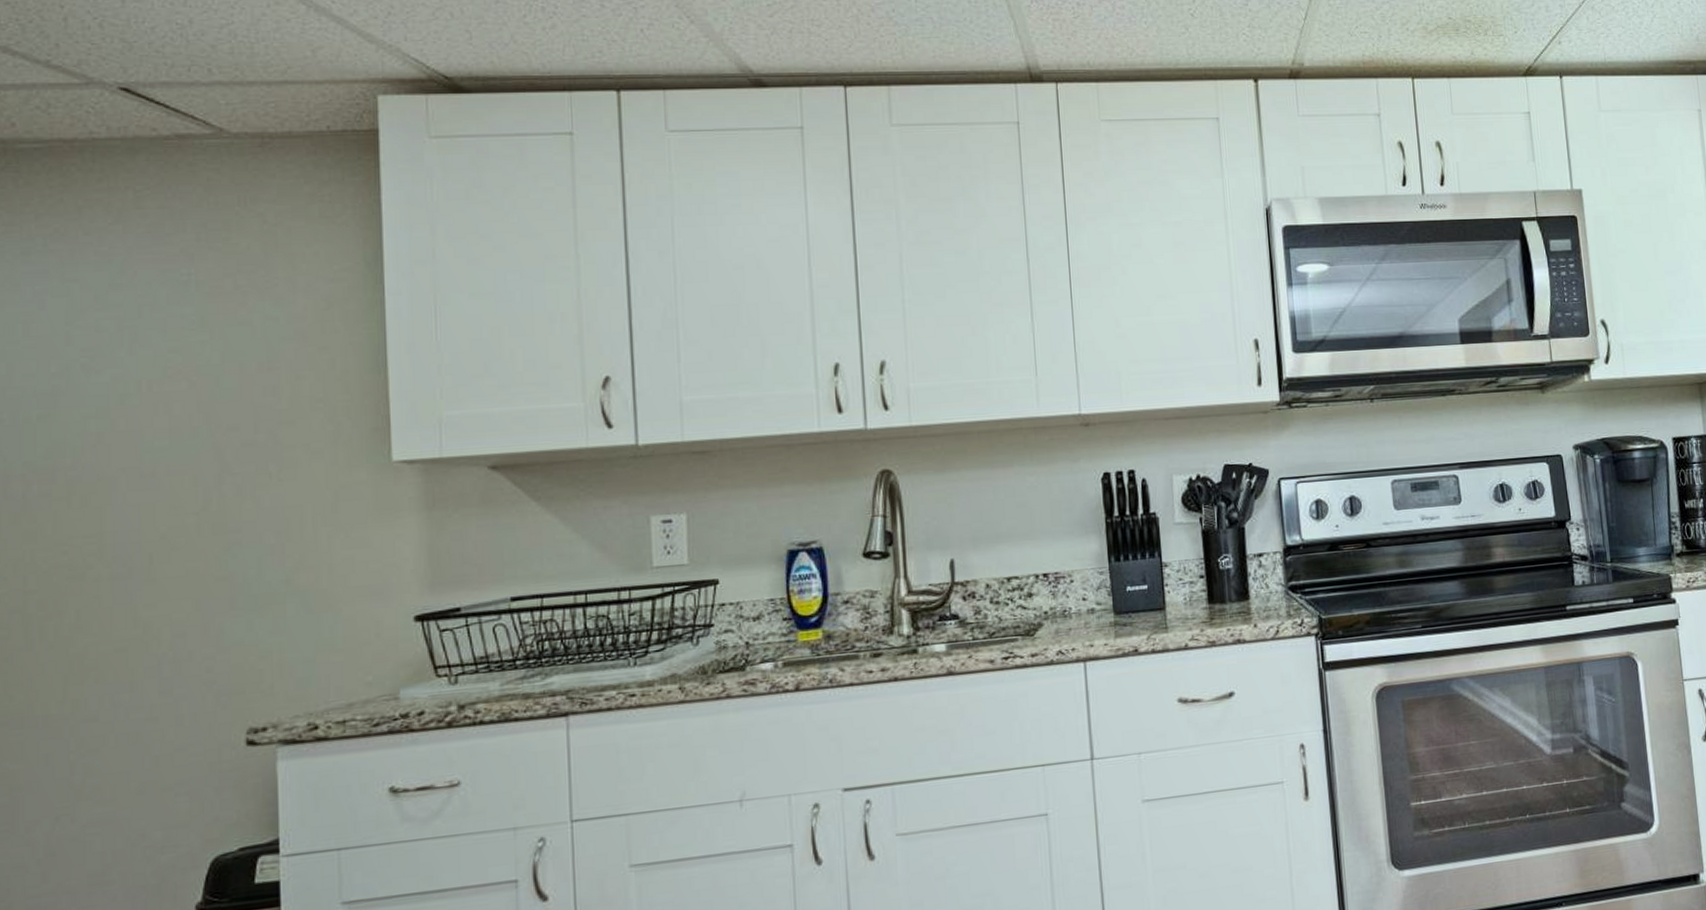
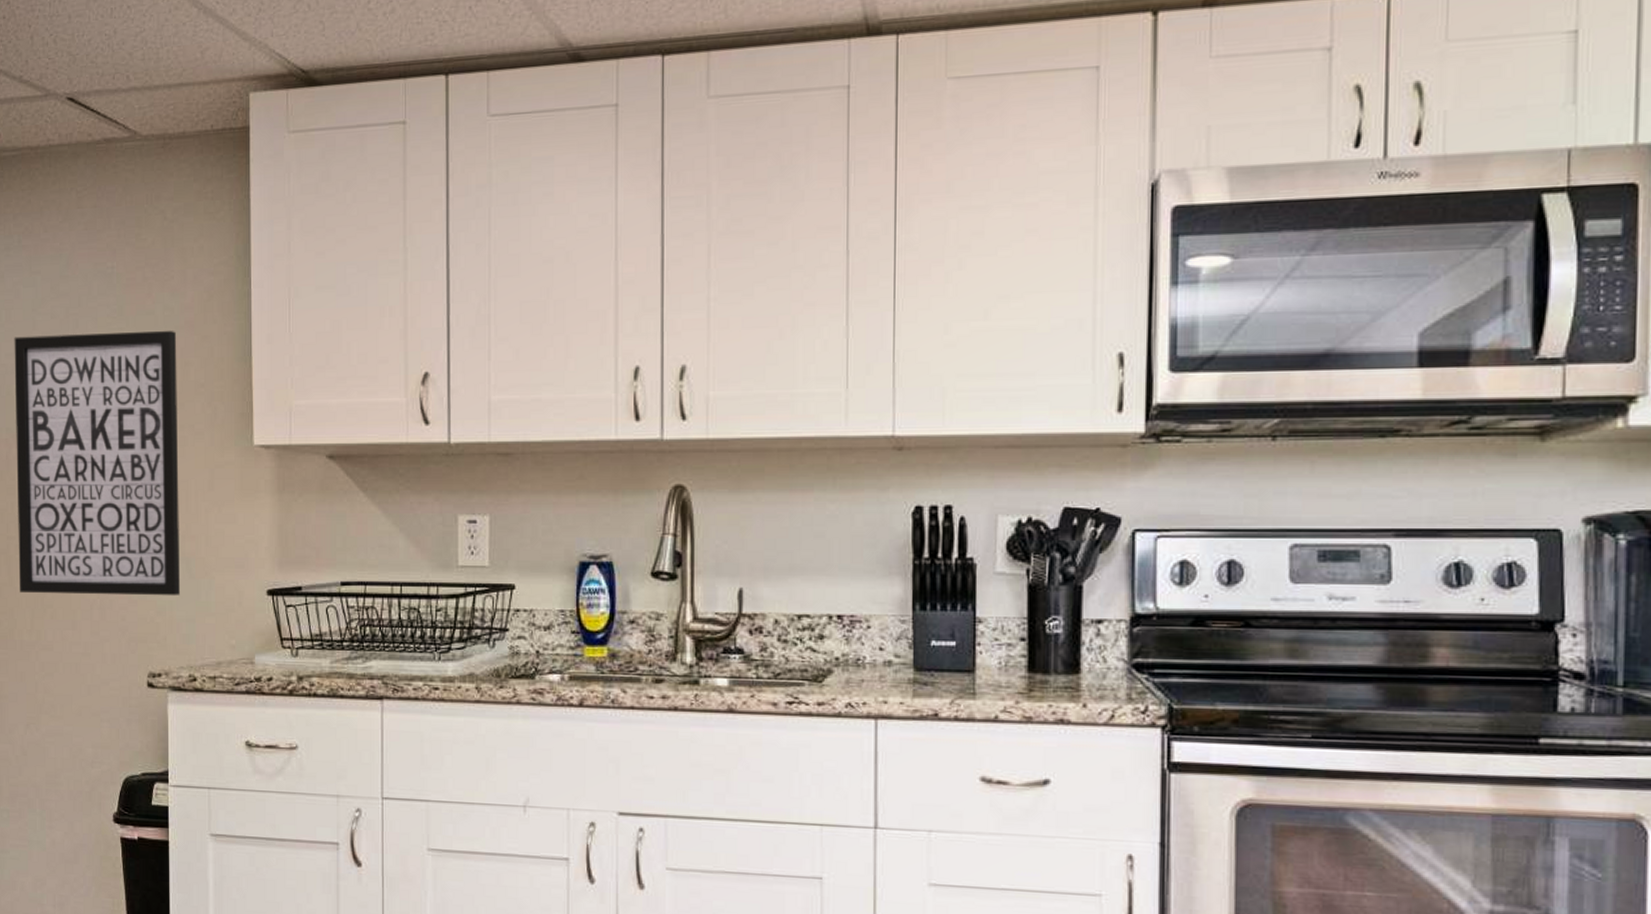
wall art: none [36,341,294,657] -> present [14,330,181,596]

